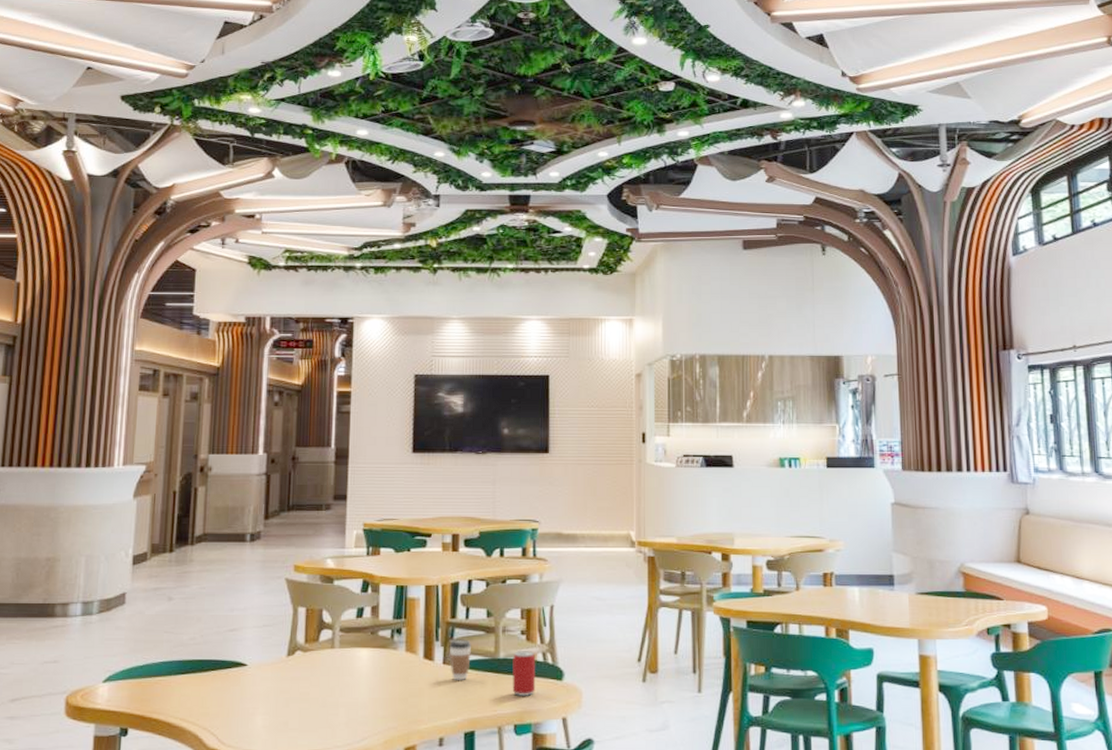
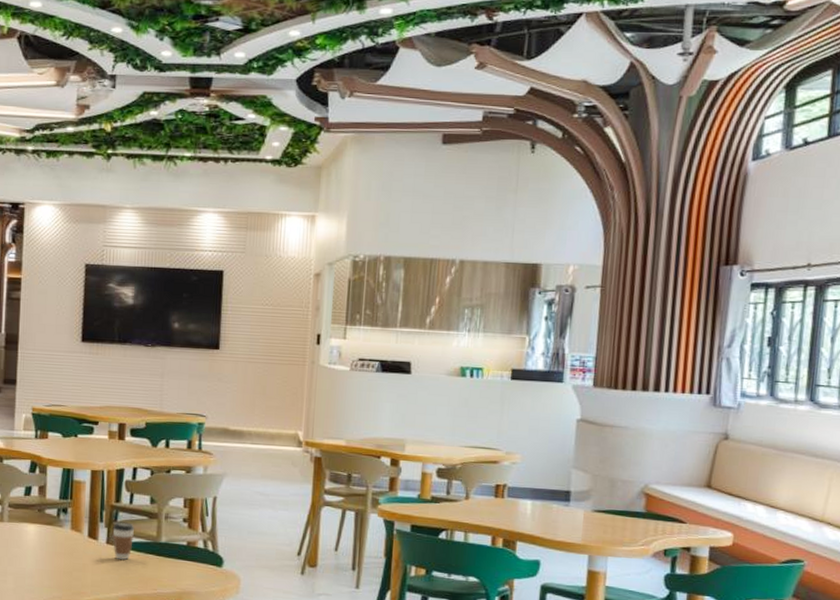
beer can: present [512,651,536,696] -> none [172,537,197,579]

